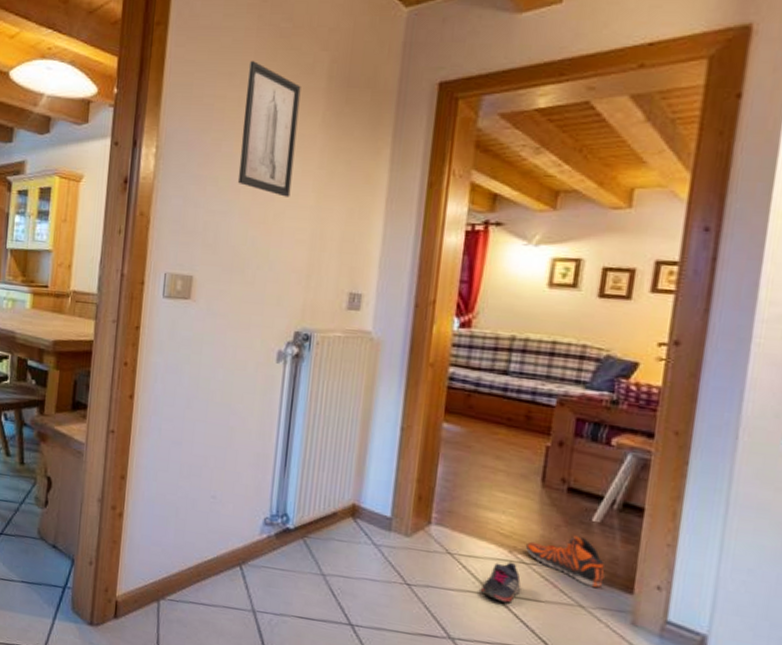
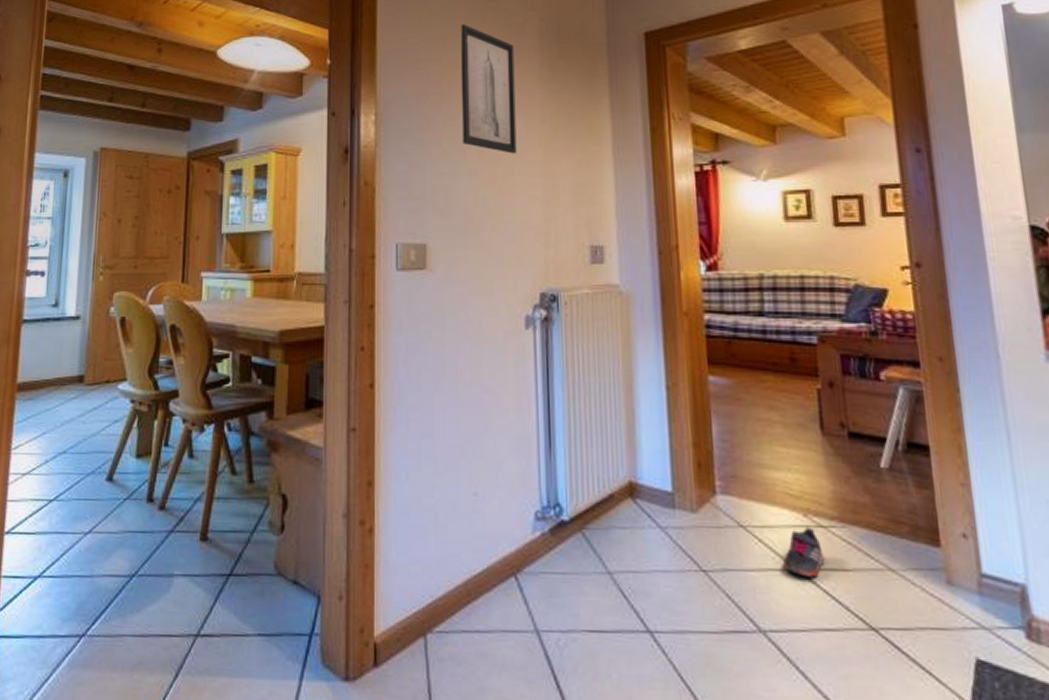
sneaker: present [525,535,605,588] -> none [818,486,908,544]

